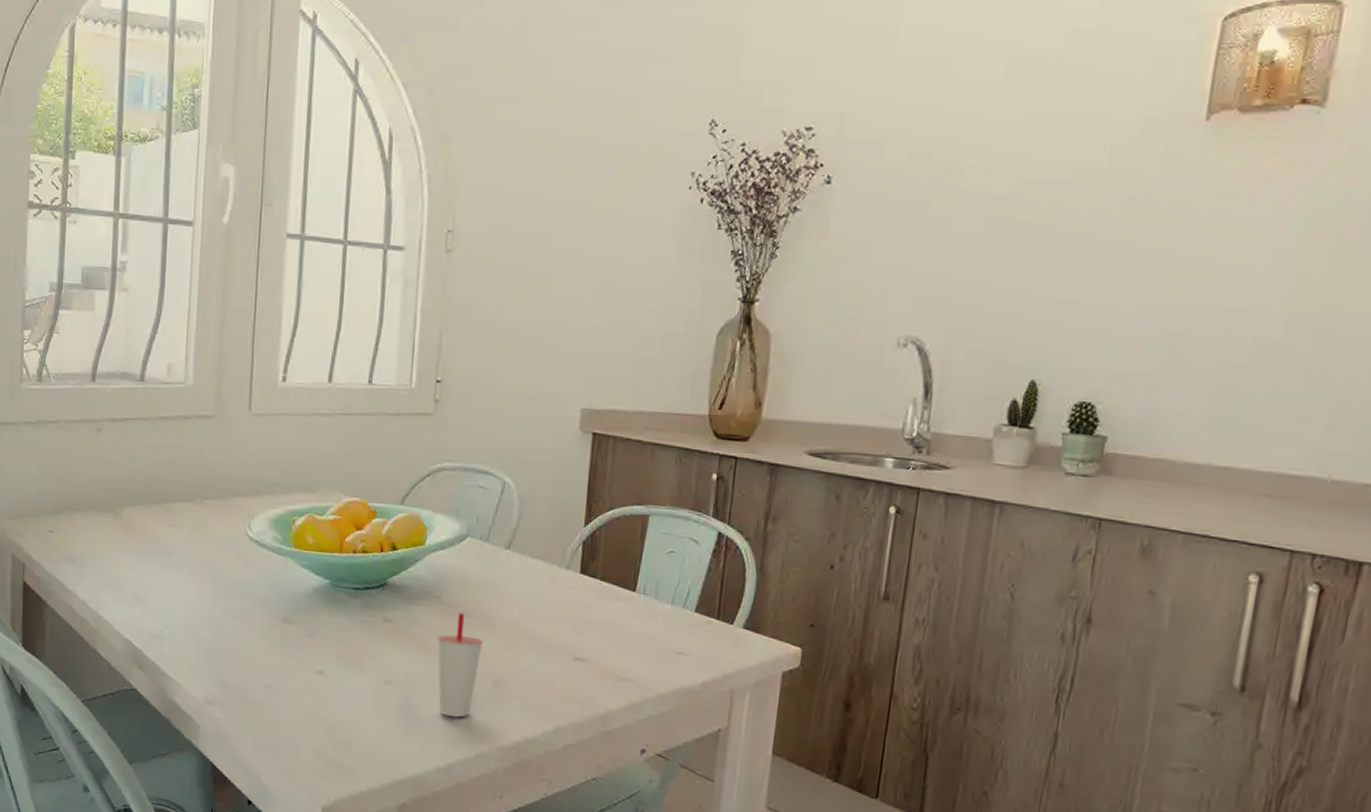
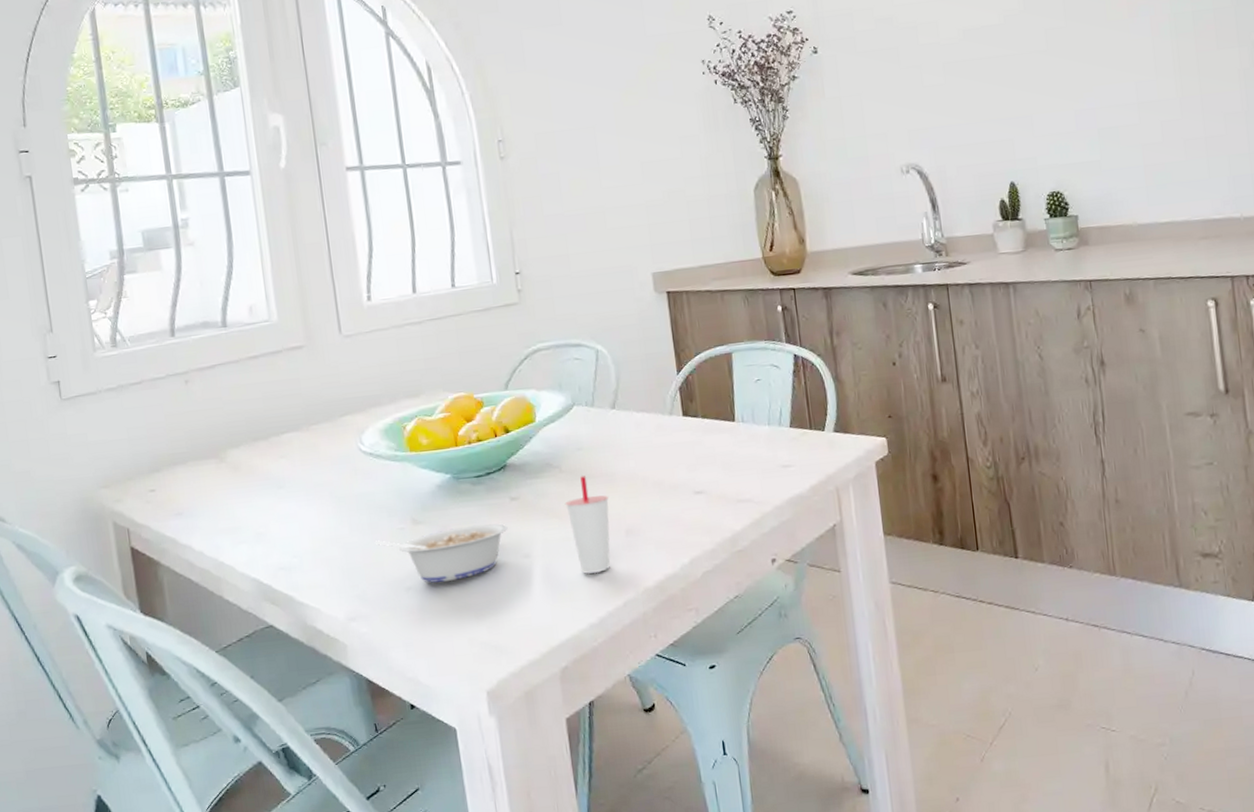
legume: none [244,630,375,690] -> present [375,523,508,583]

